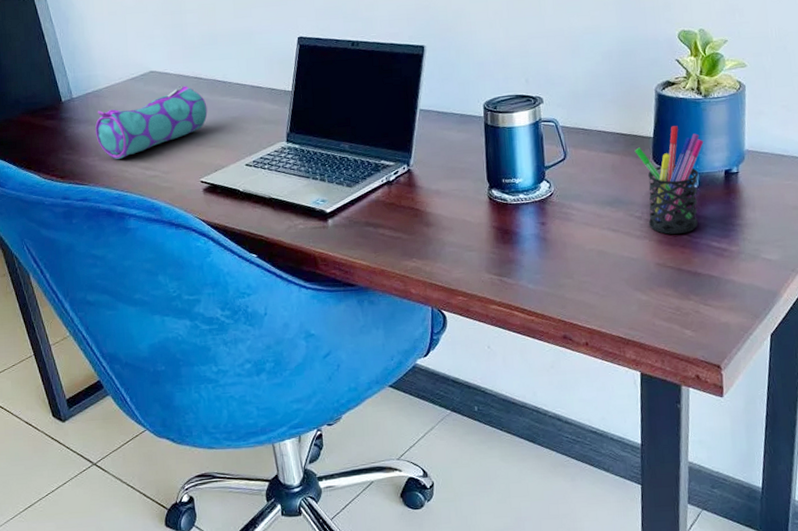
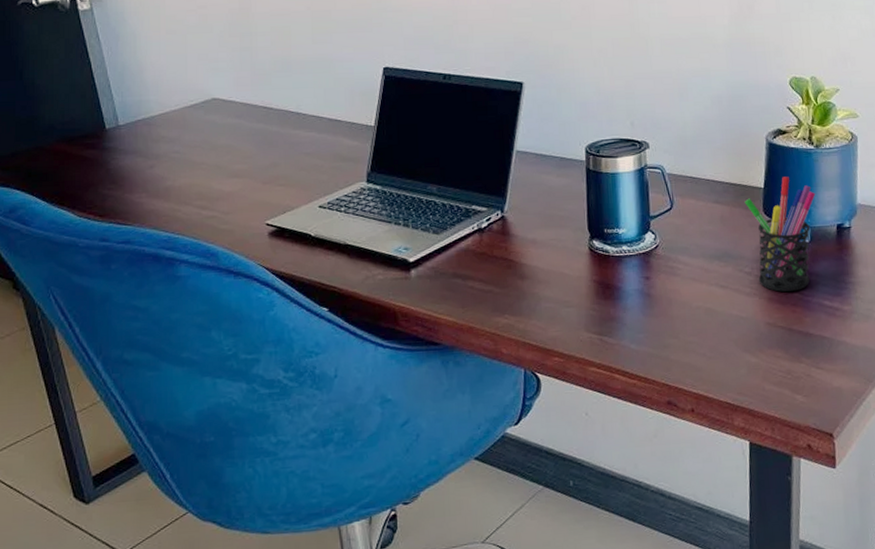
pencil case: present [95,85,208,159] -> none [144,115,277,196]

